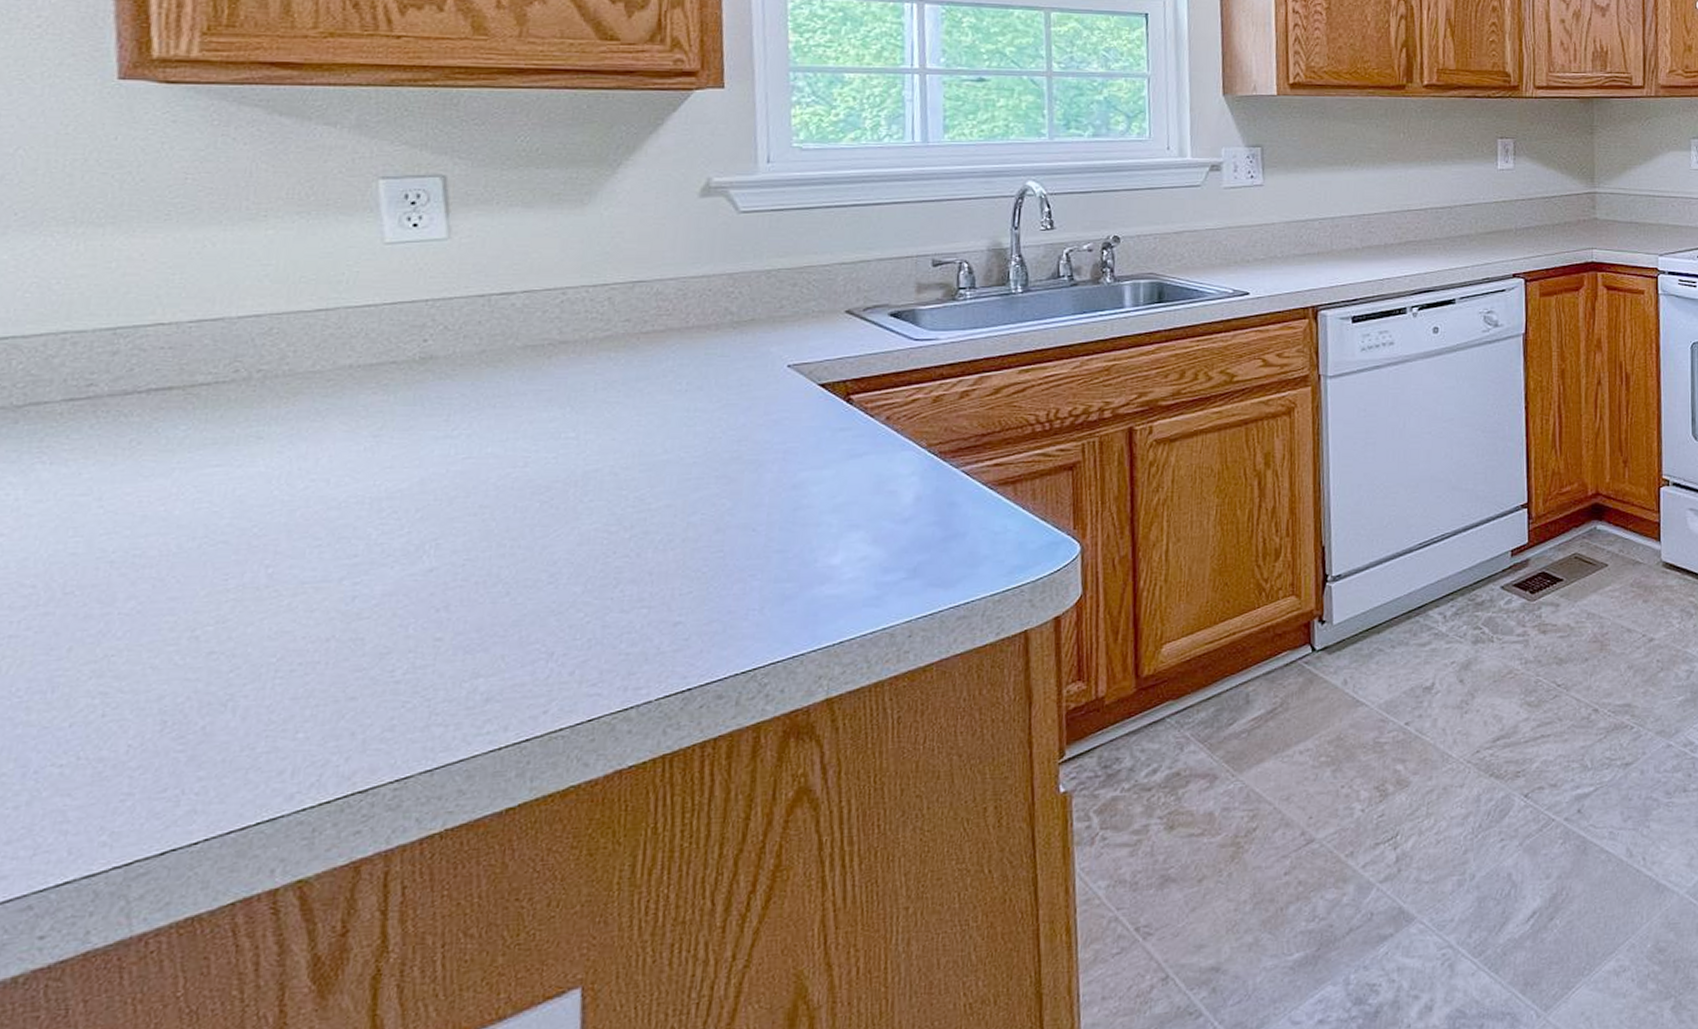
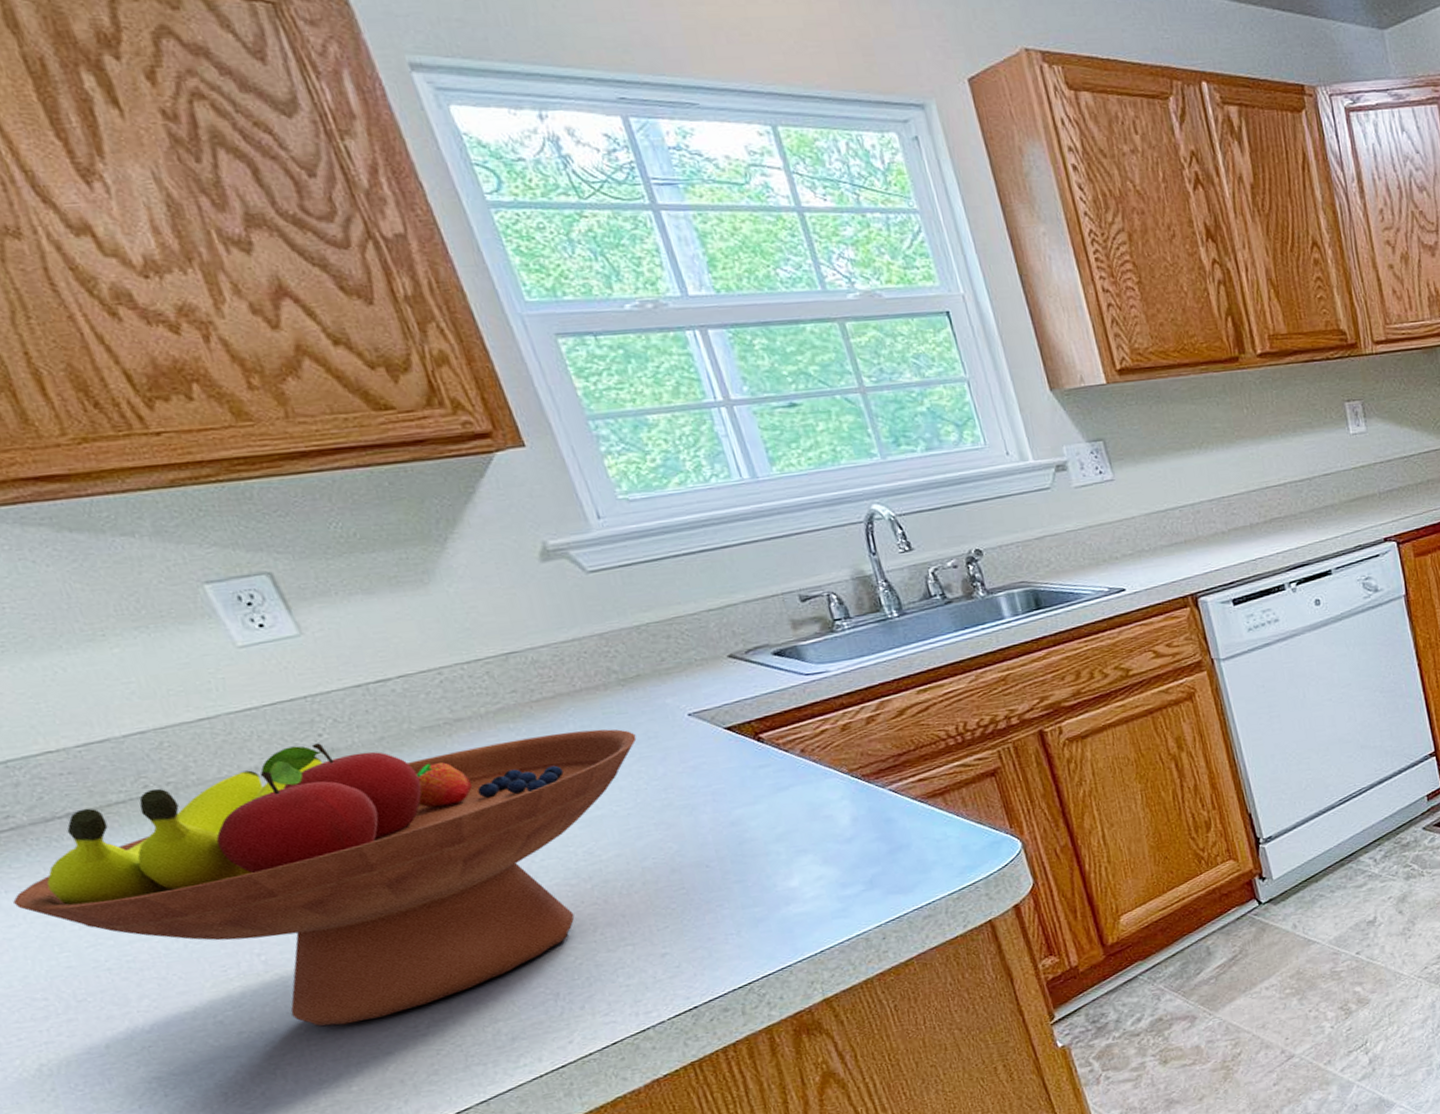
fruit bowl: none [53,348,730,659] -> present [13,729,637,1026]

